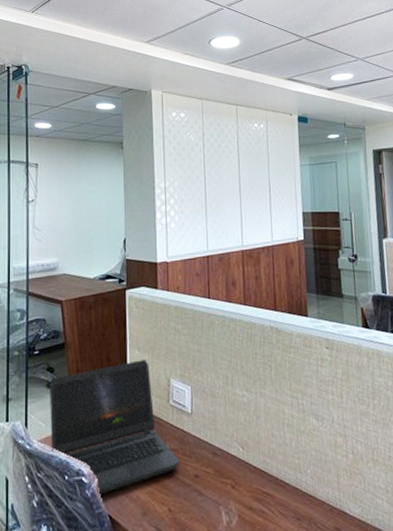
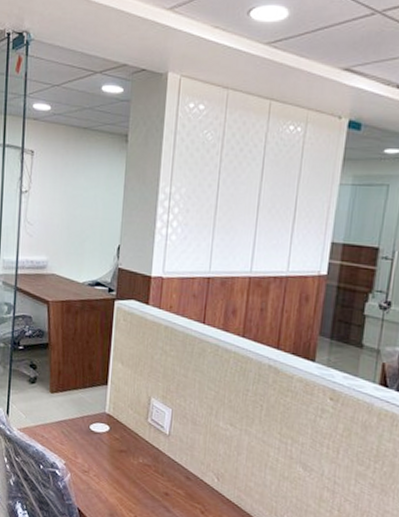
laptop computer: present [50,359,179,495] -> none [29,373,151,490]

